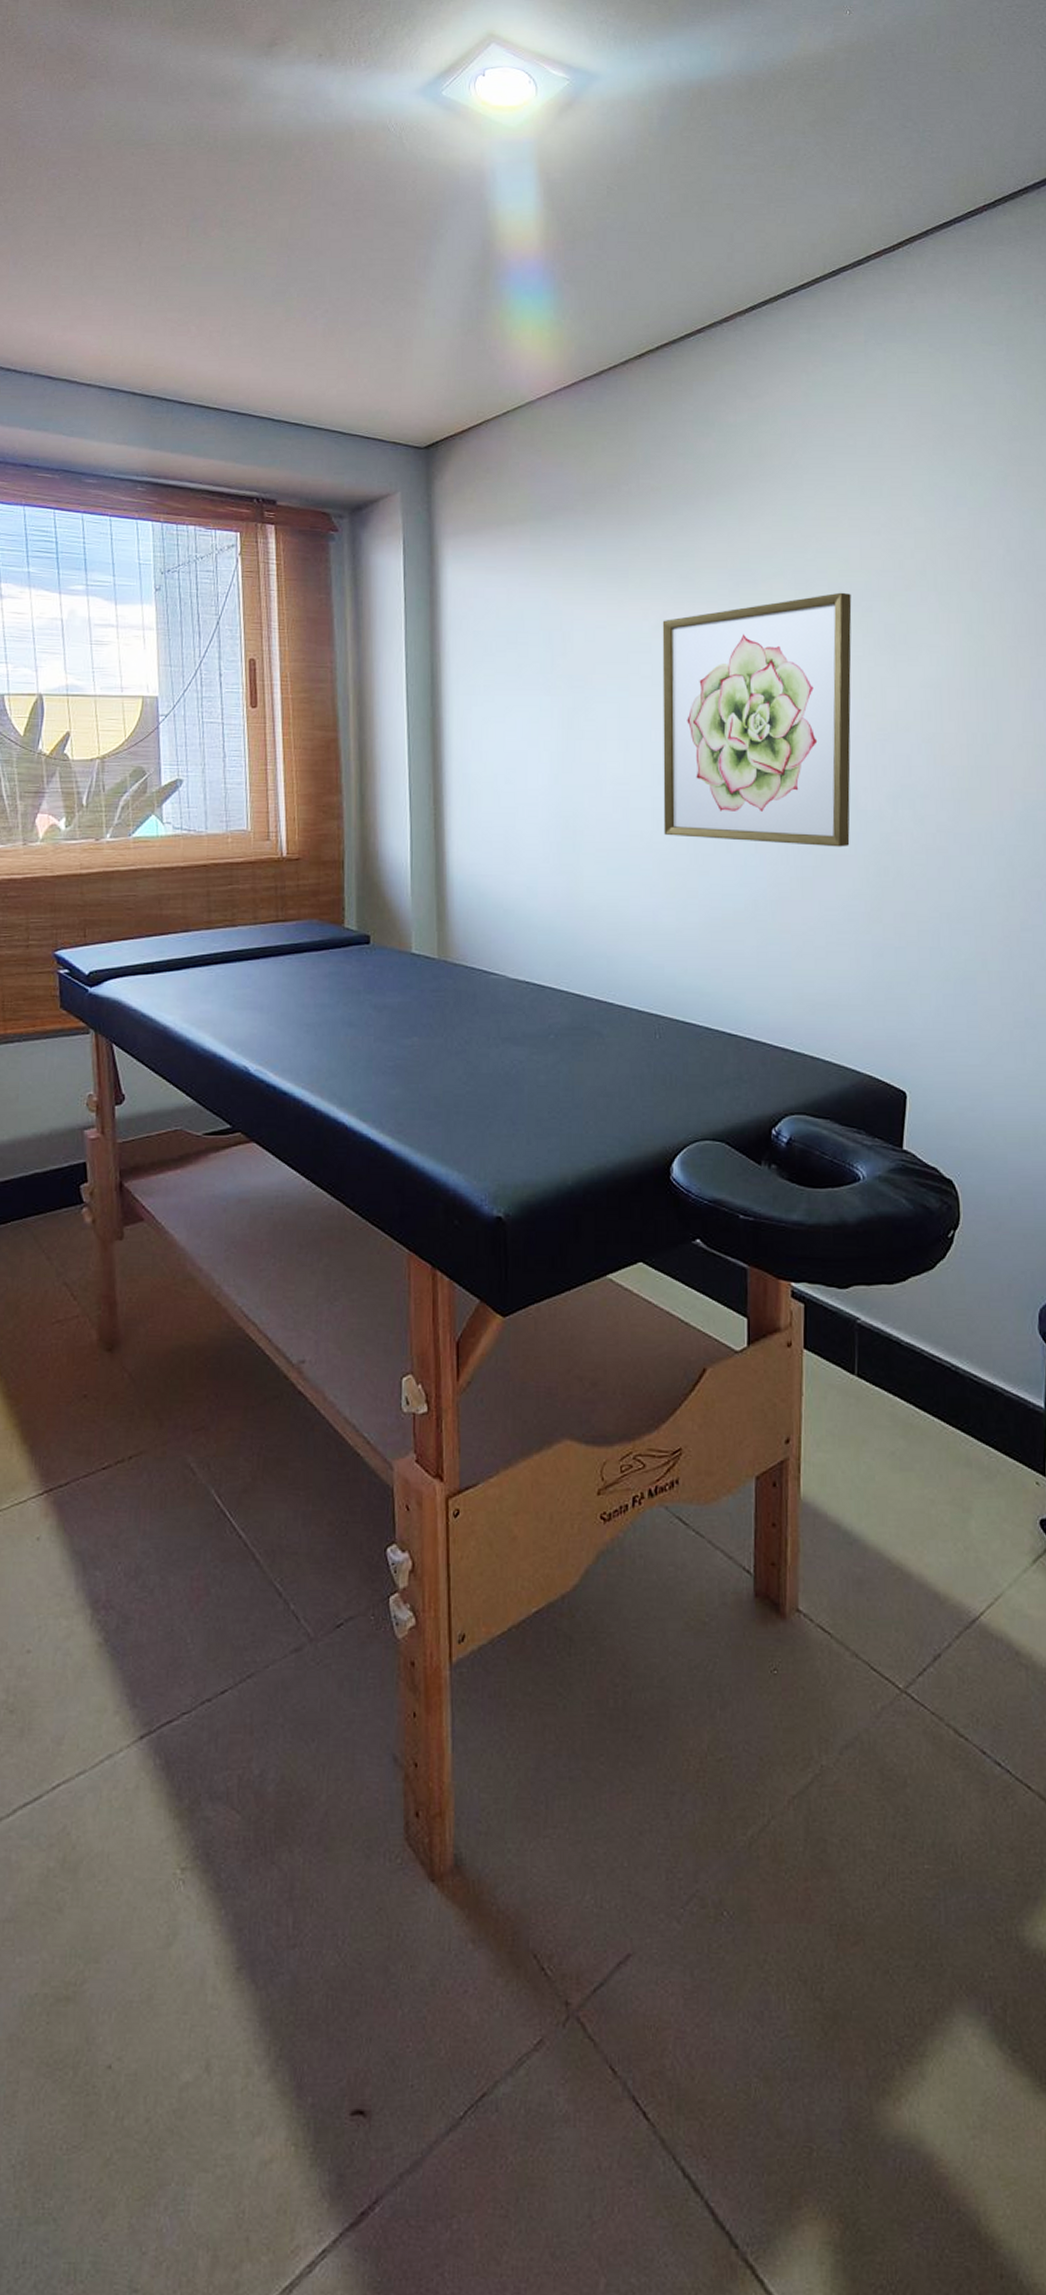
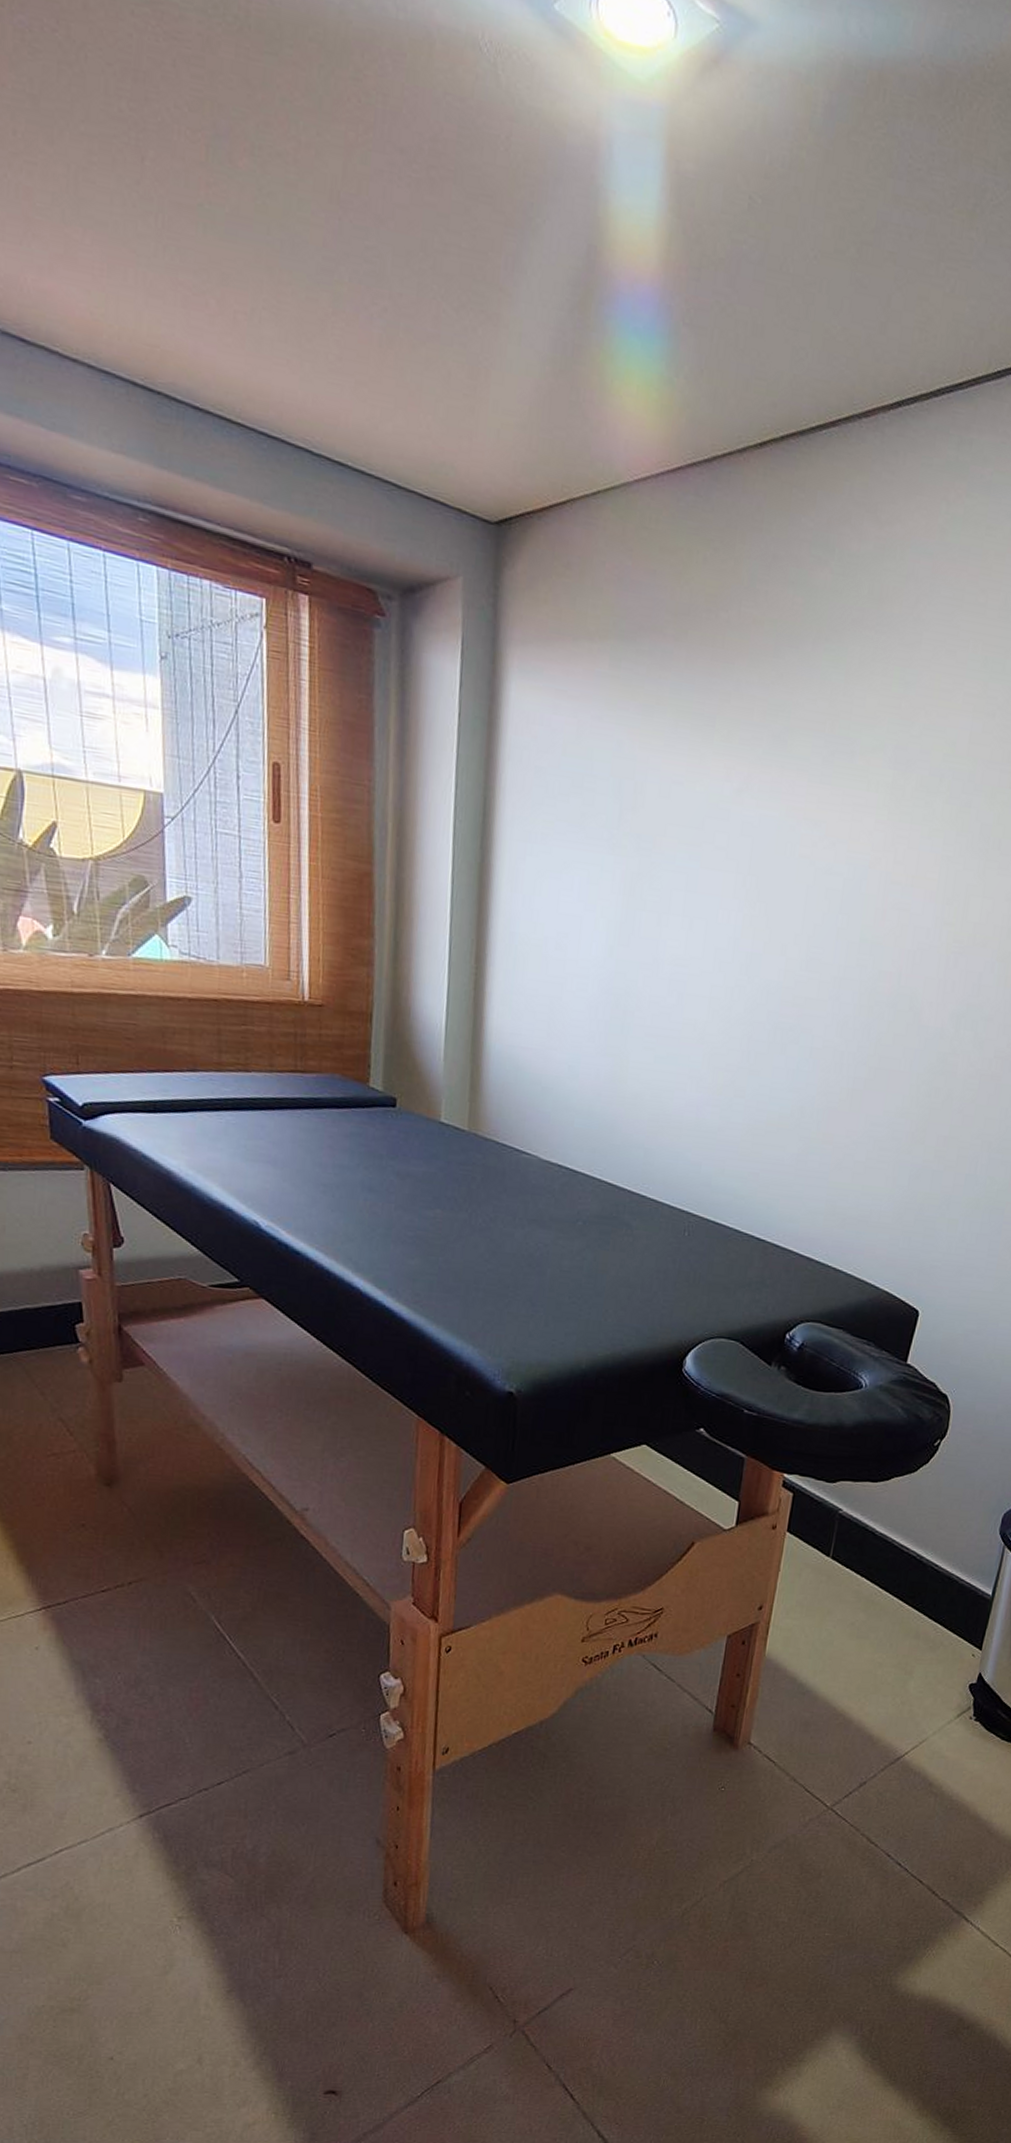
wall art: present [662,592,852,847] -> none [718,779,952,1062]

